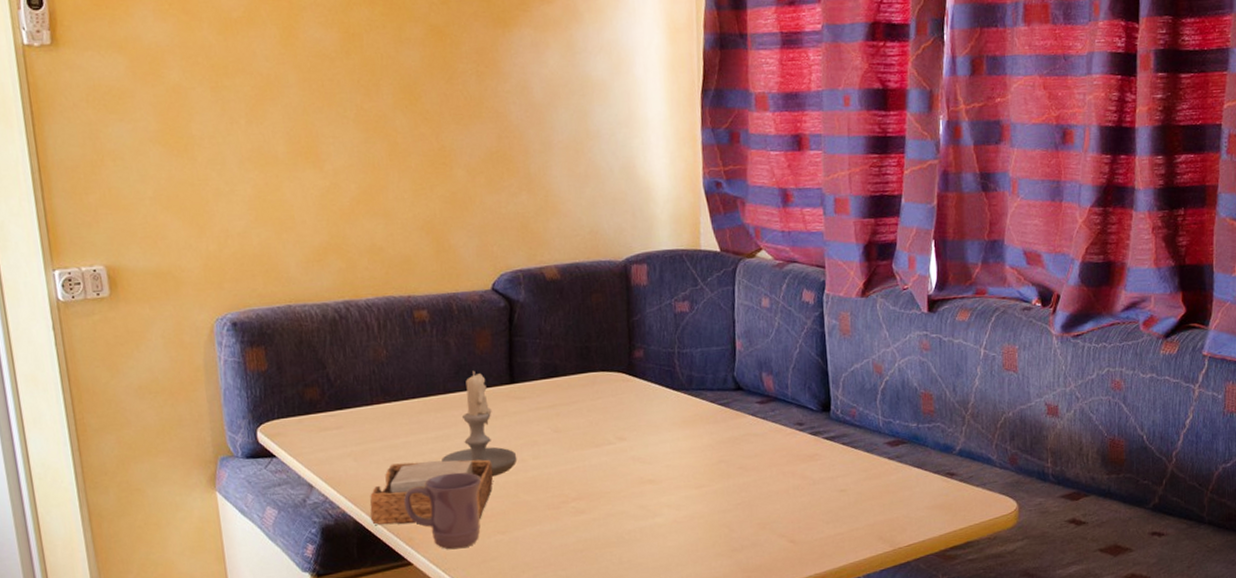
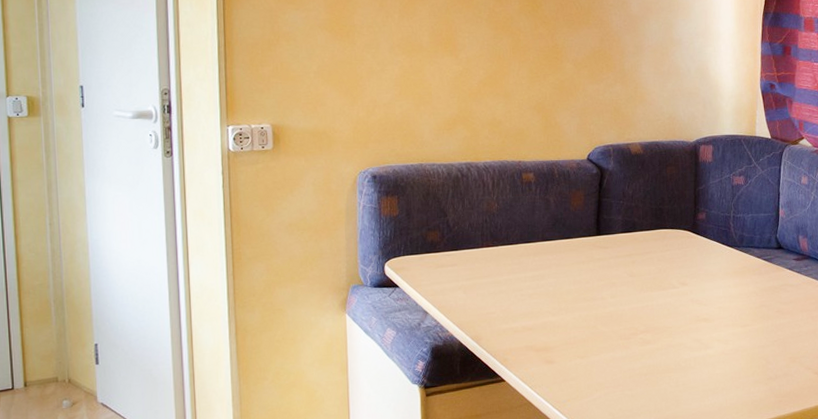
napkin holder: present [370,459,494,525] -> none [473,295,578,347]
mug: present [404,472,482,550] -> none [503,306,568,370]
candle: present [442,370,517,477] -> none [536,223,598,311]

